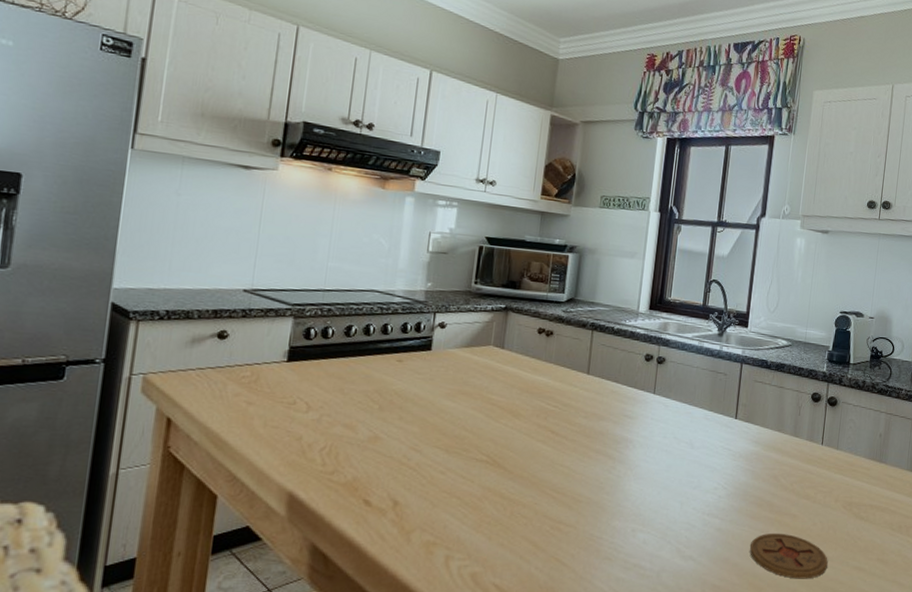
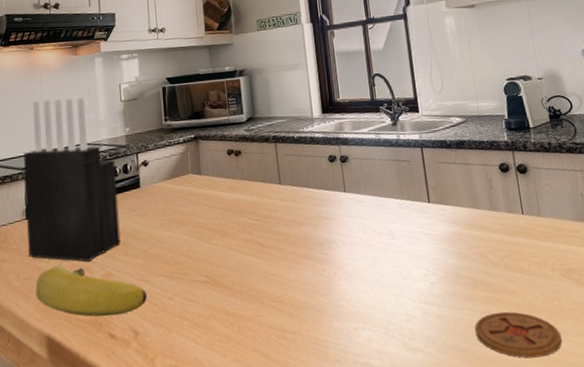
knife block: none [283,230,408,420] -> present [24,97,121,262]
banana: none [284,419,416,482] -> present [35,266,147,317]

